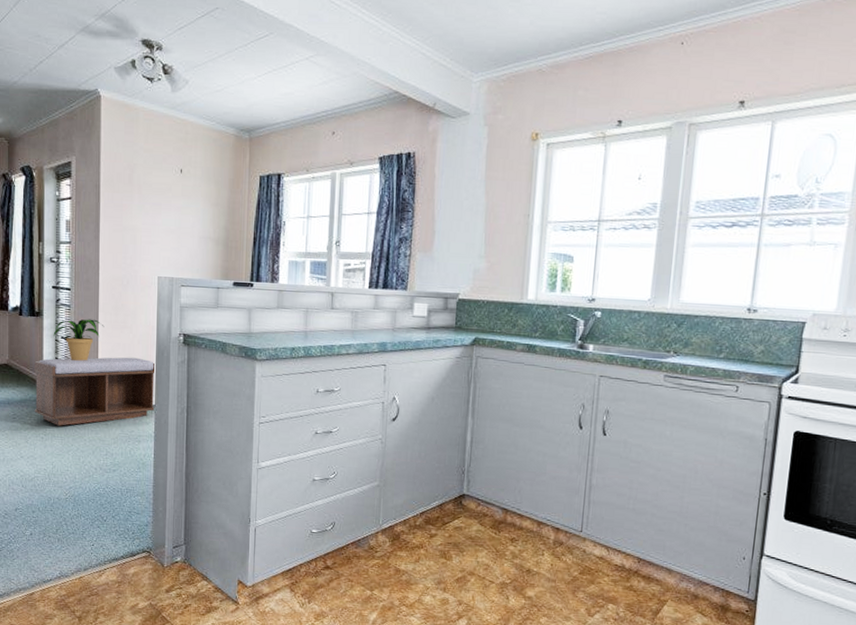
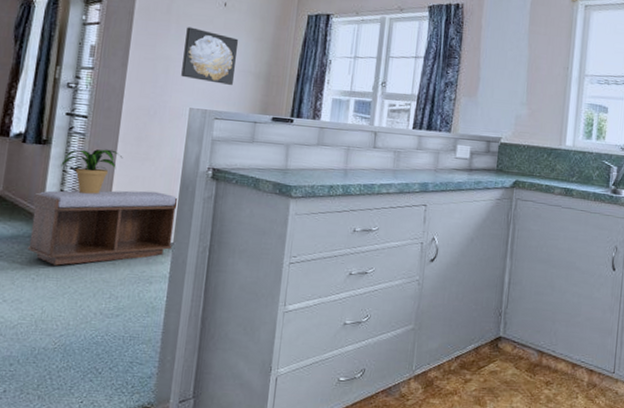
wall art: none [147,196,197,252] -> present [181,27,239,85]

